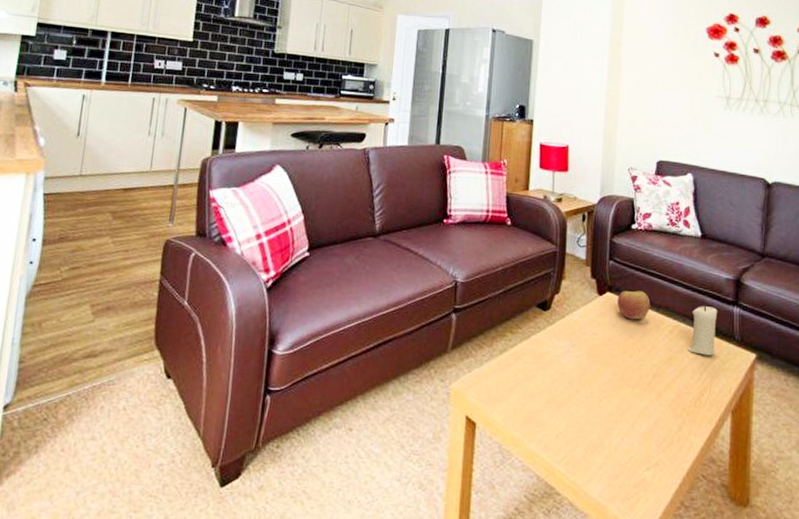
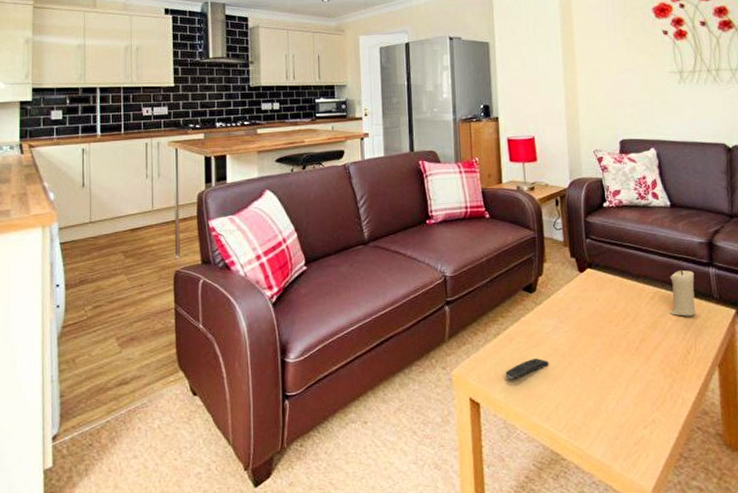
remote control: none [507,381,555,401] -> present [505,358,549,380]
apple: present [617,291,651,320] -> none [598,264,630,292]

